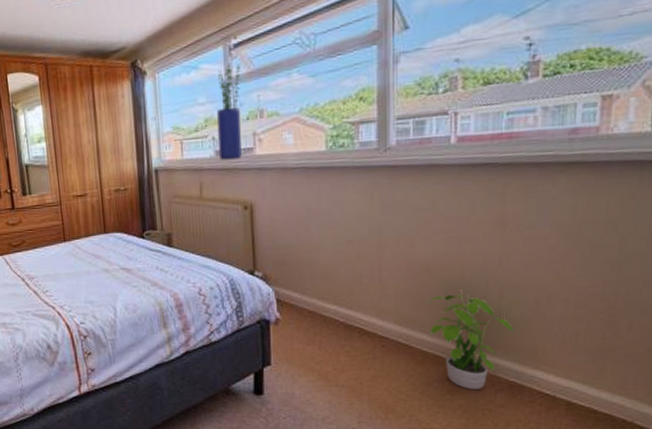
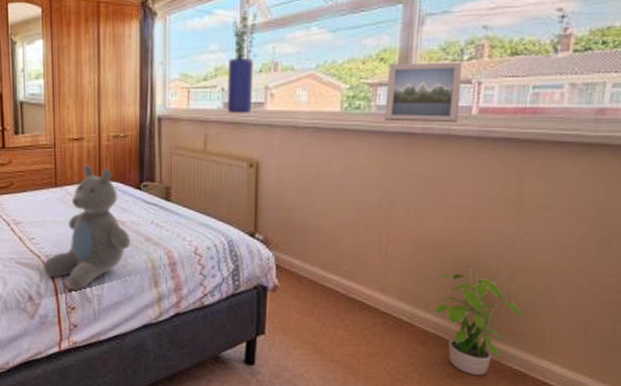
teddy bear: none [58,219,139,337] -> present [42,165,131,290]
picture frame: none [367,94,439,157] -> present [384,61,464,124]

